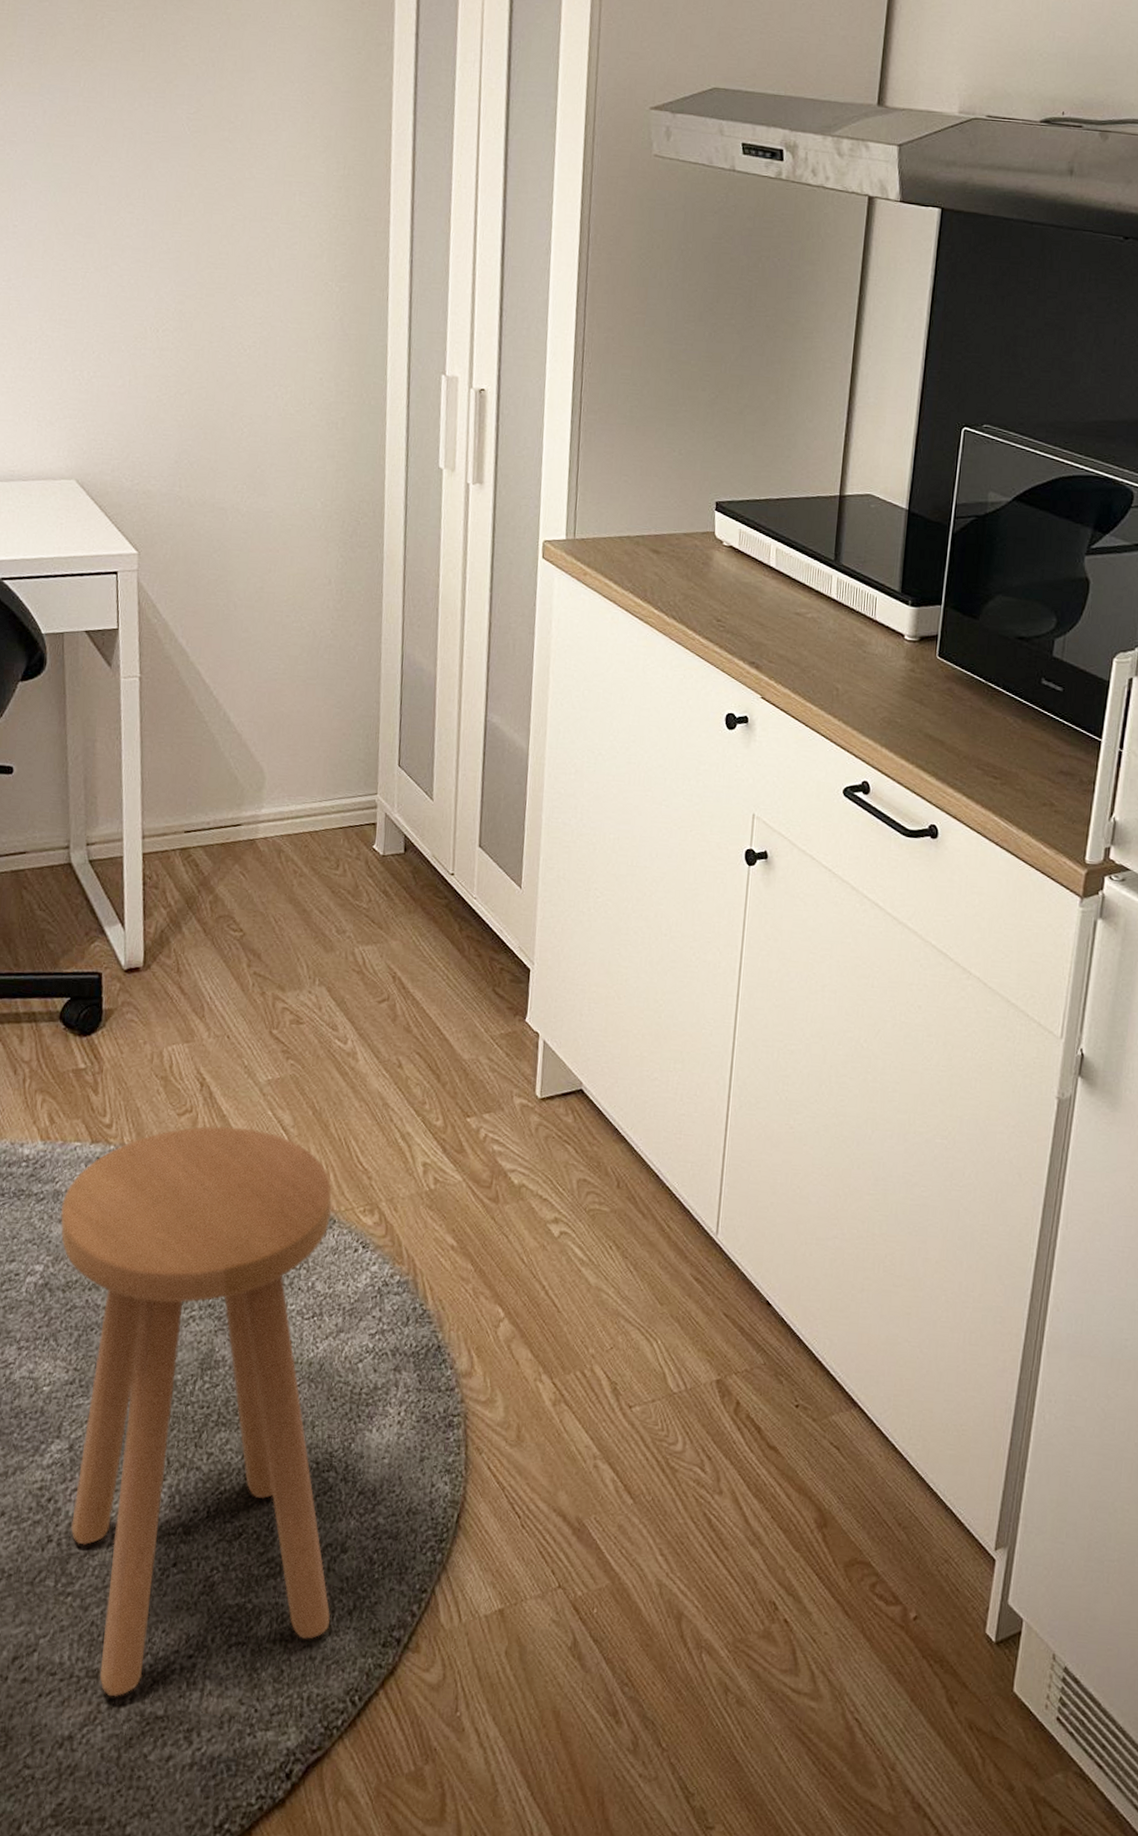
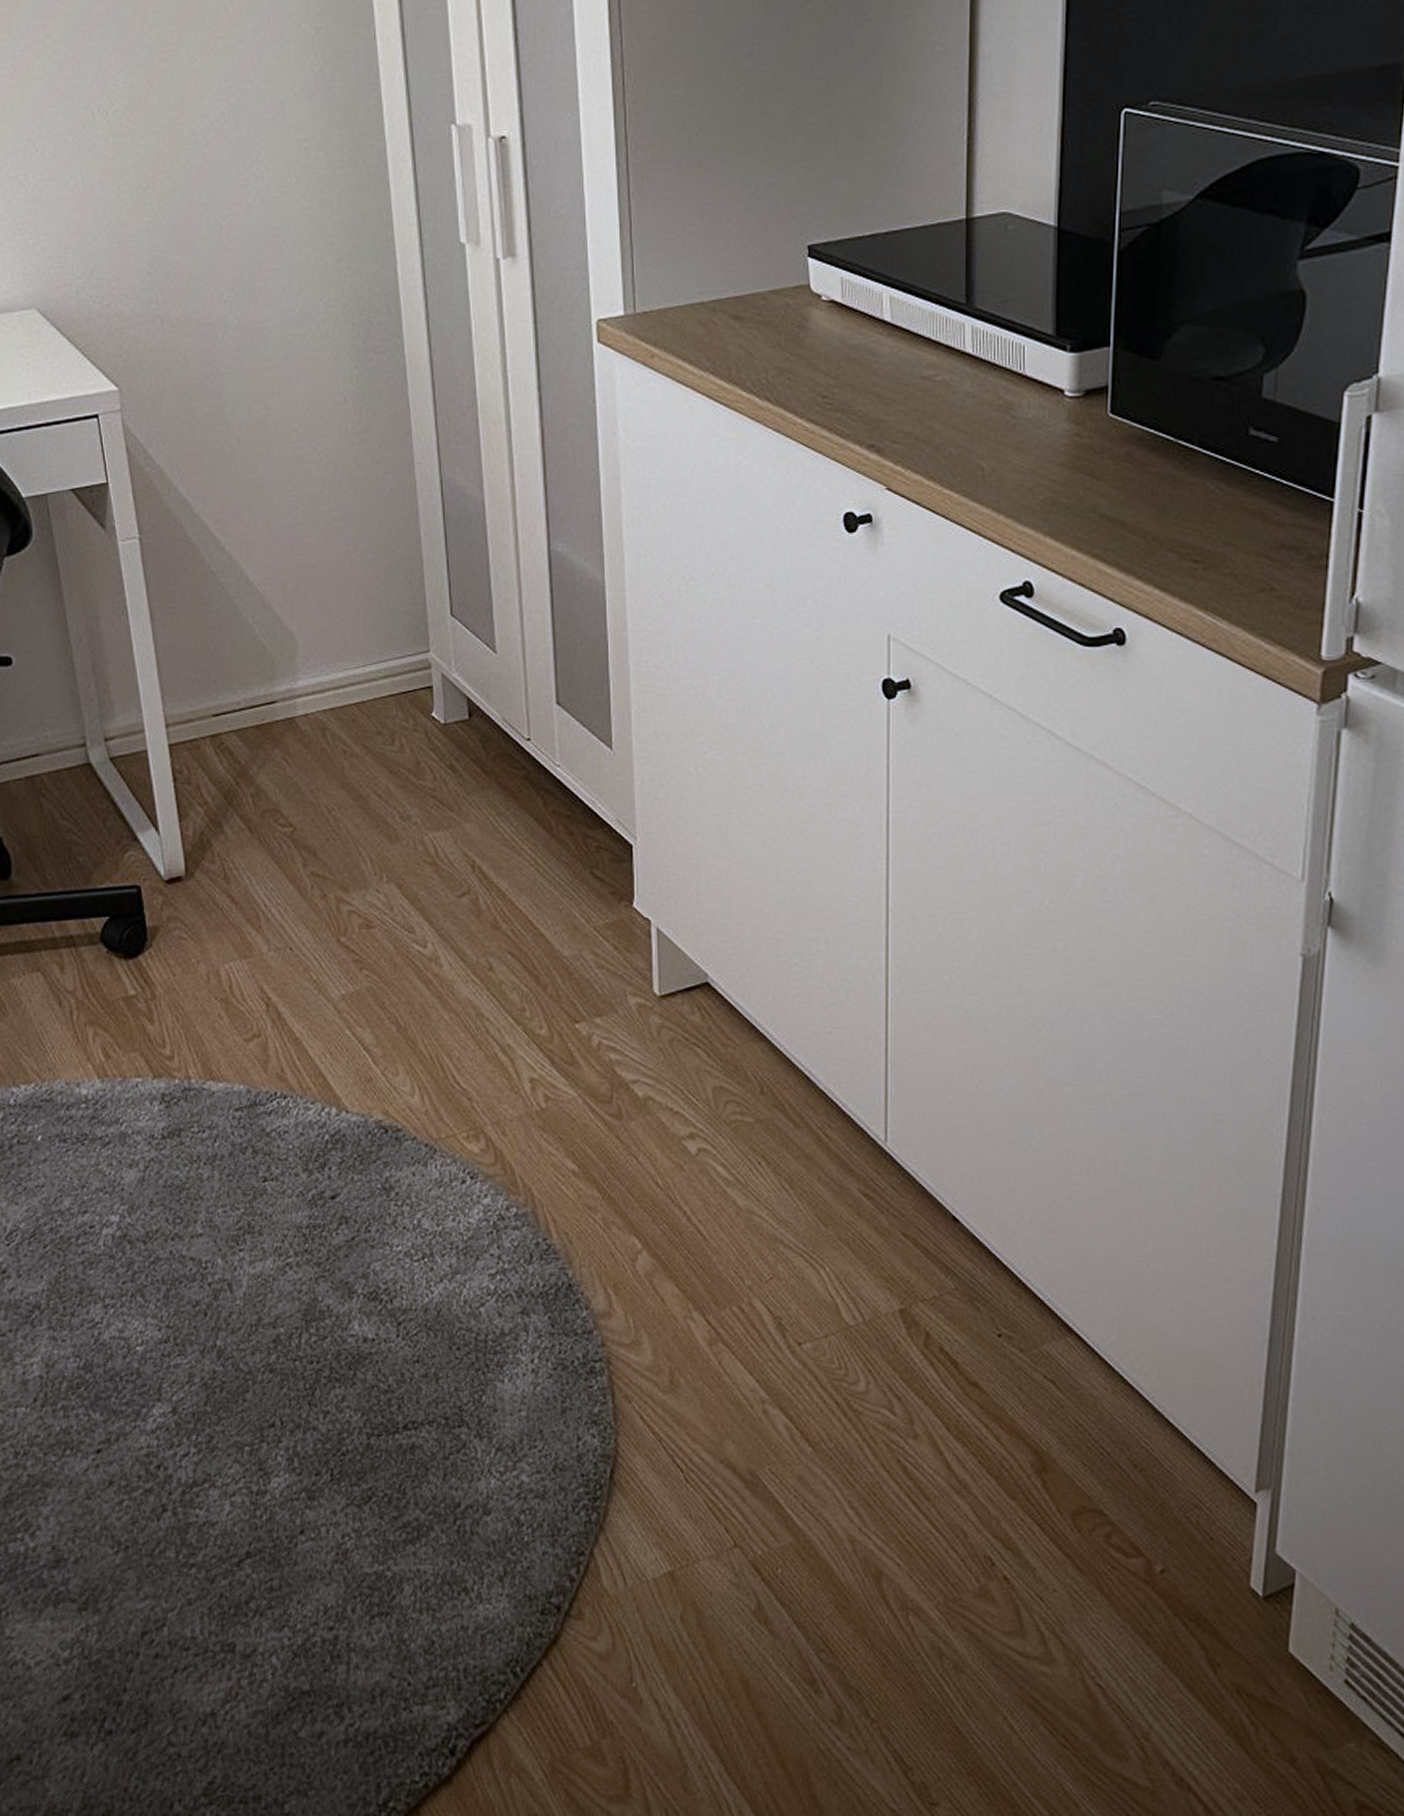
stool: present [60,1126,332,1696] -> none [129,1050,479,1671]

